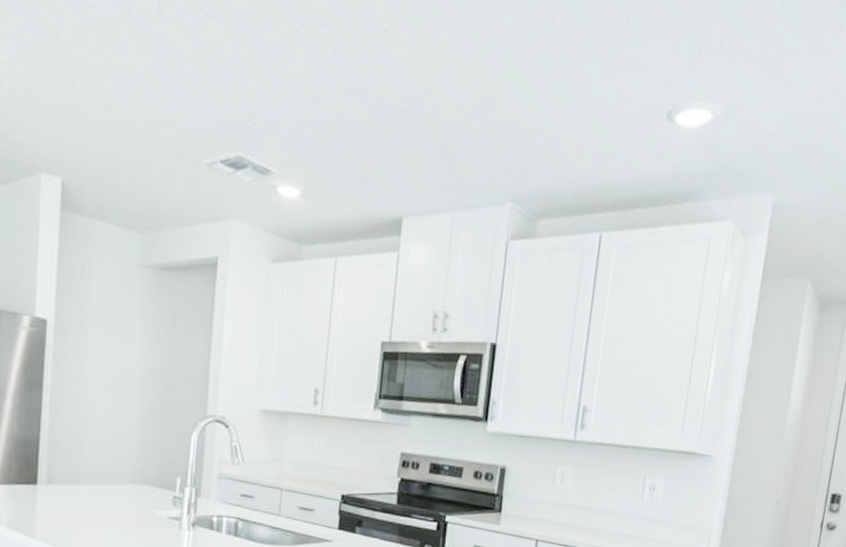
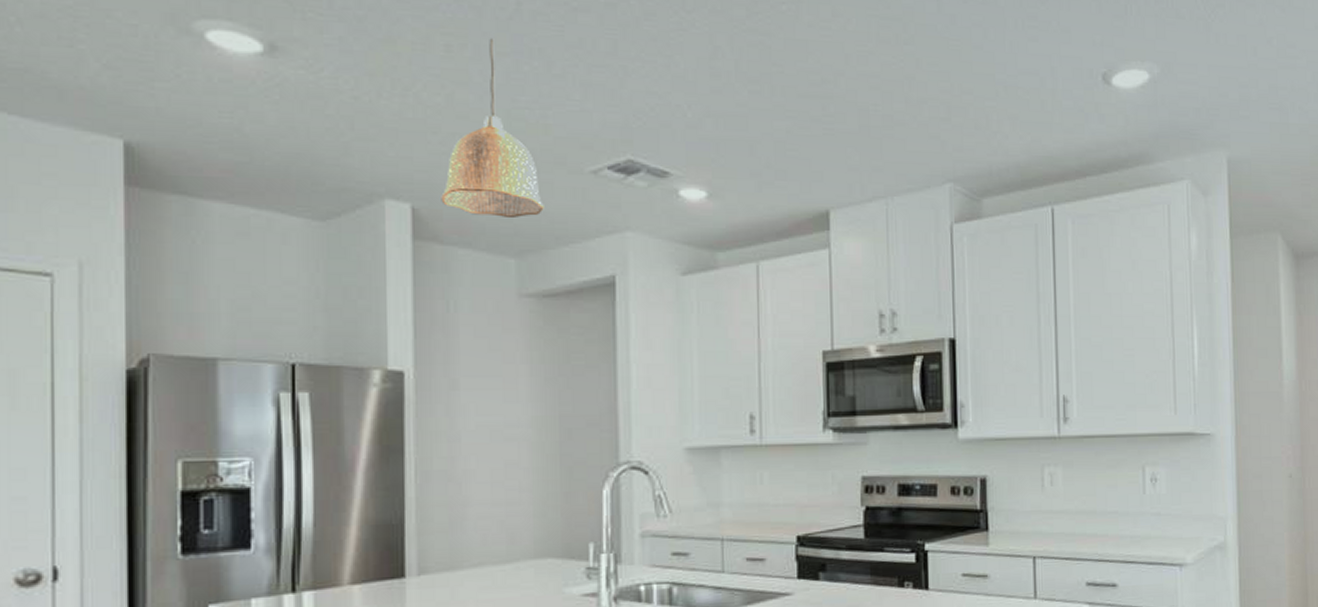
pendant lamp: none [85,37,166,199] -> present [441,38,544,217]

